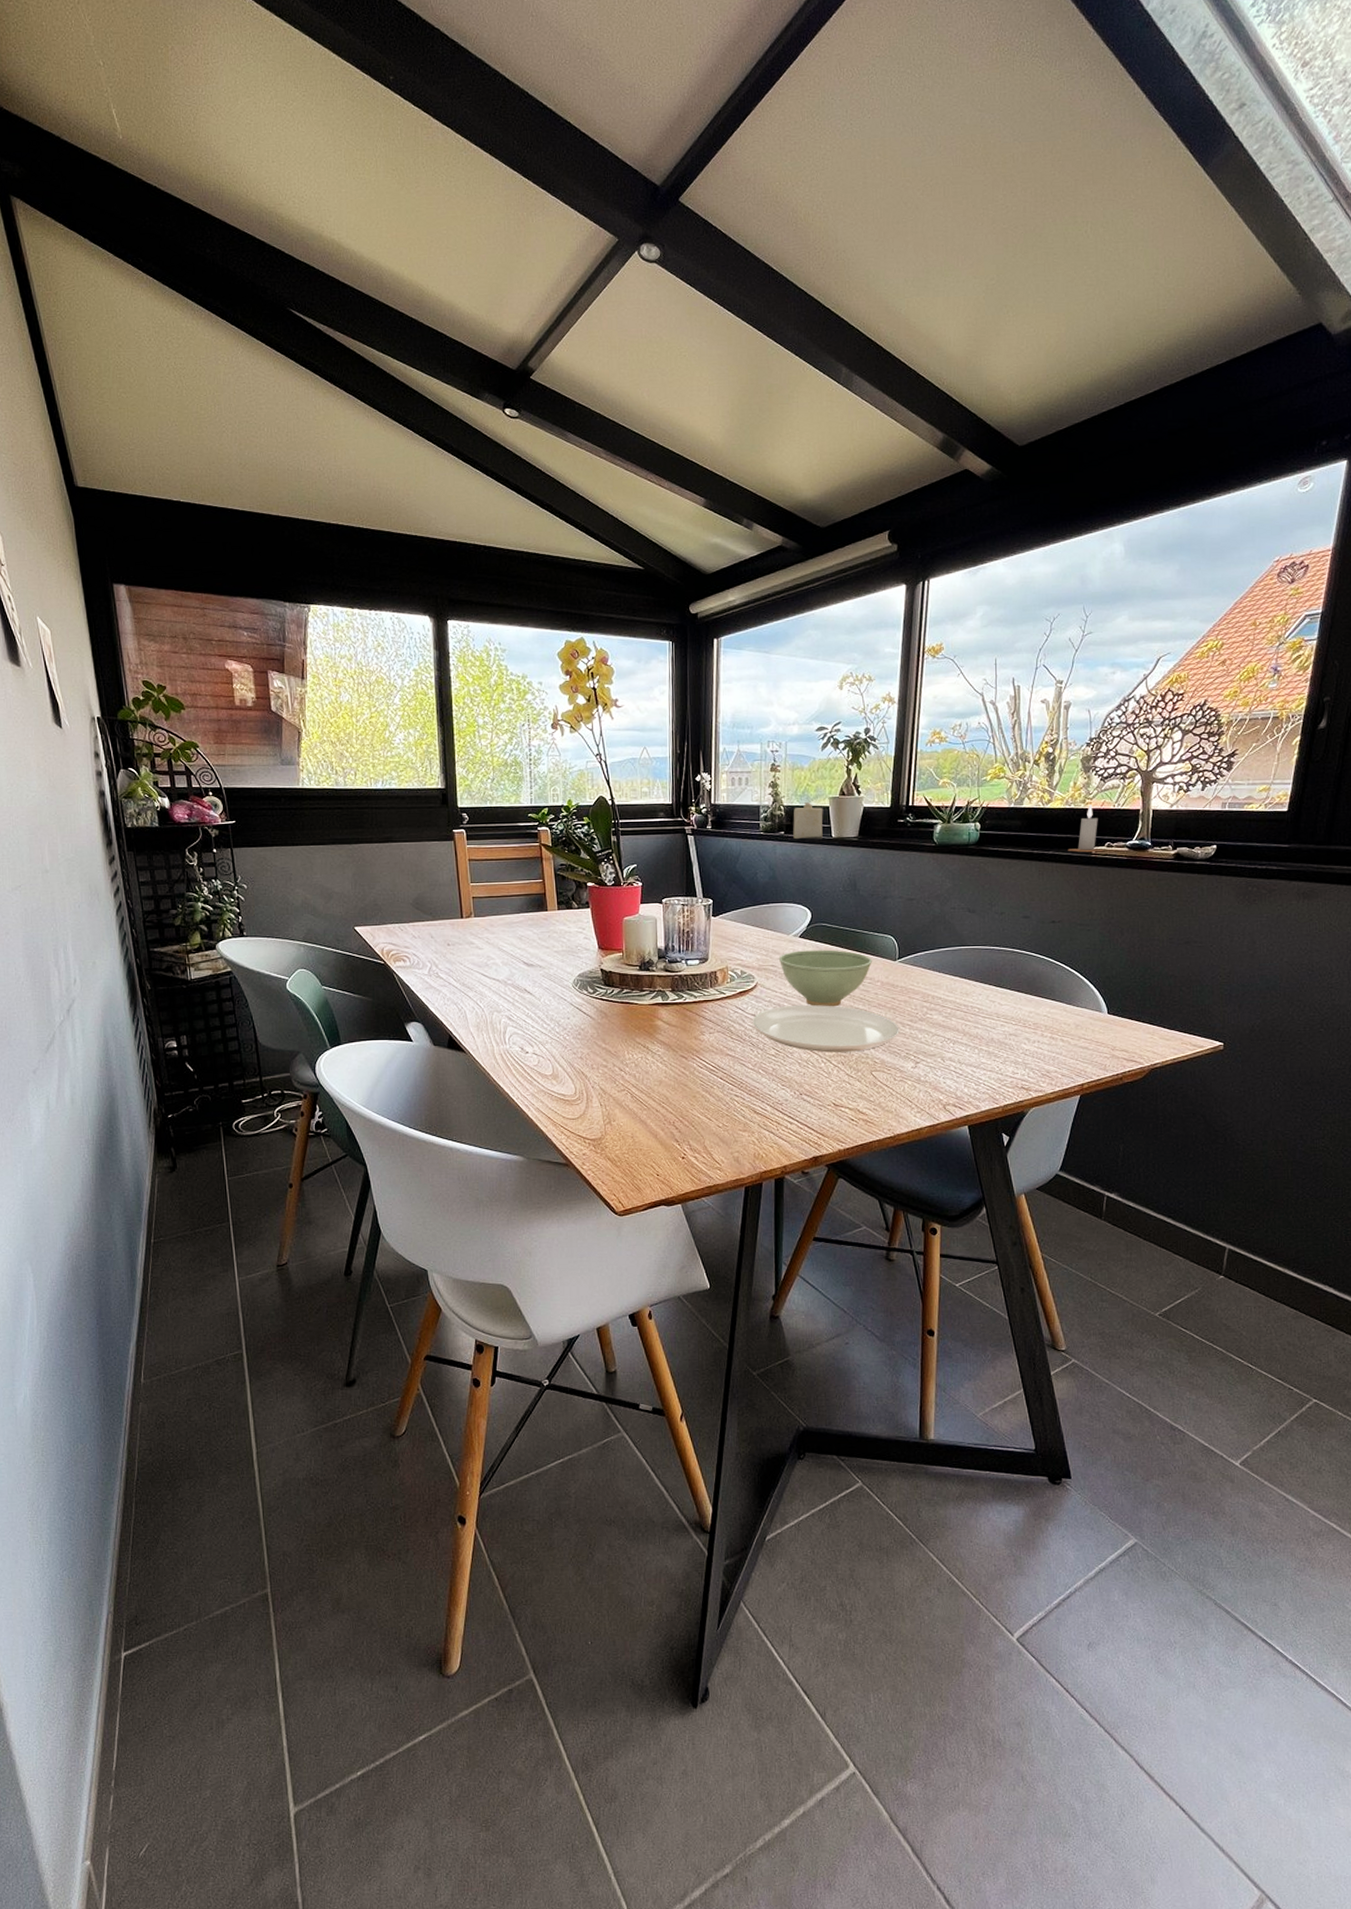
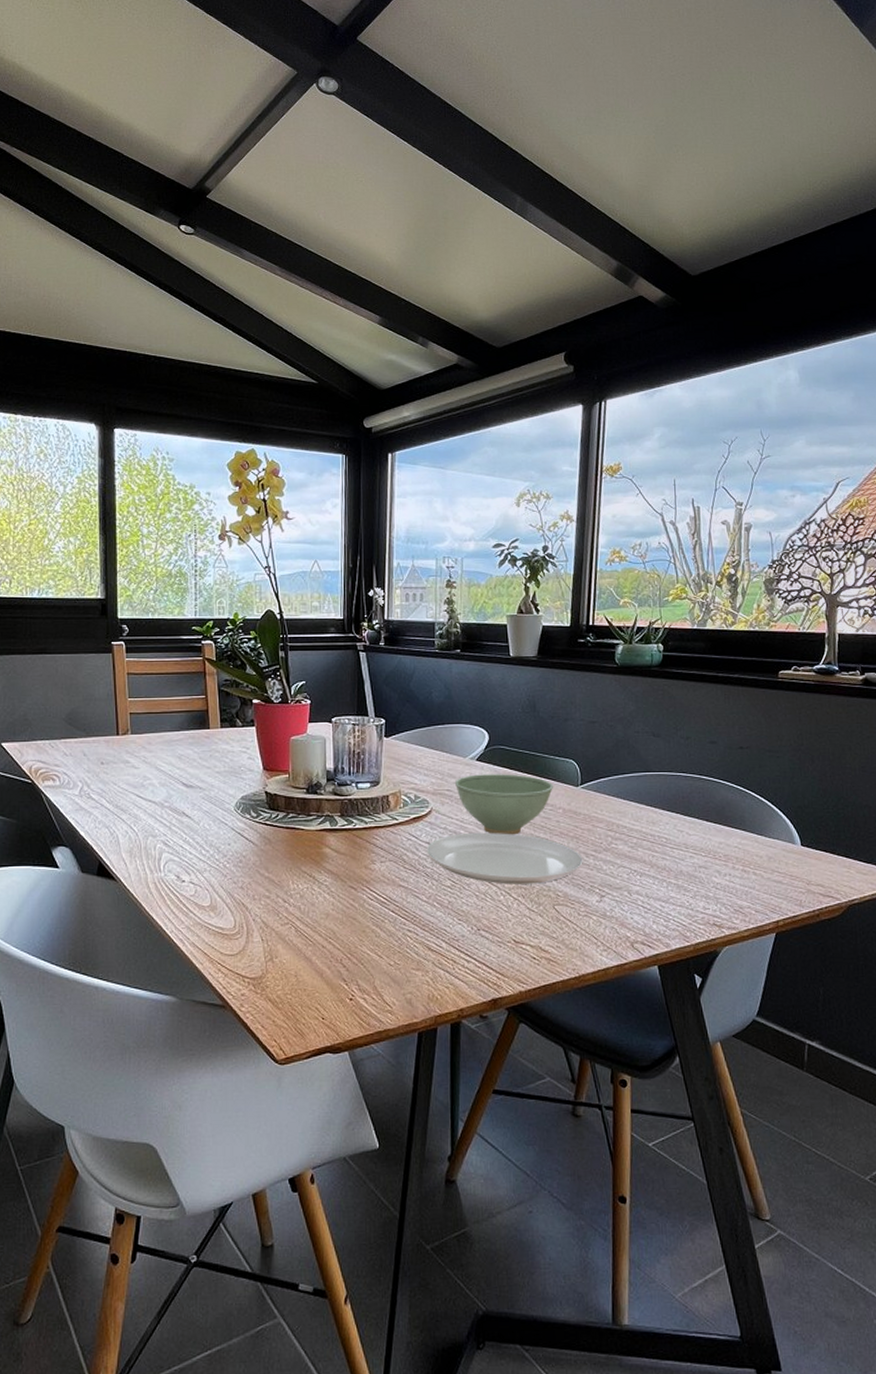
candle: present [793,802,823,840] -> none [469,620,501,658]
candle: present [1068,804,1105,853] -> none [754,627,792,677]

